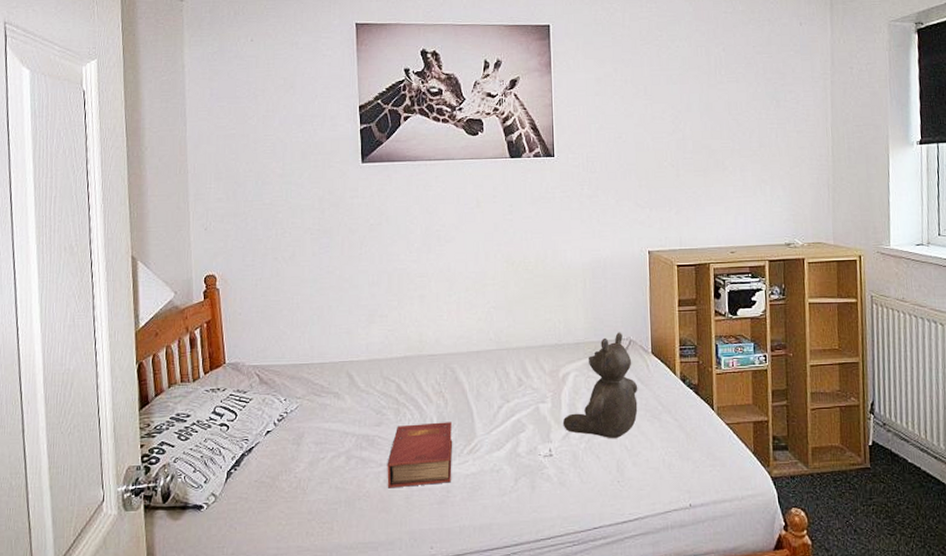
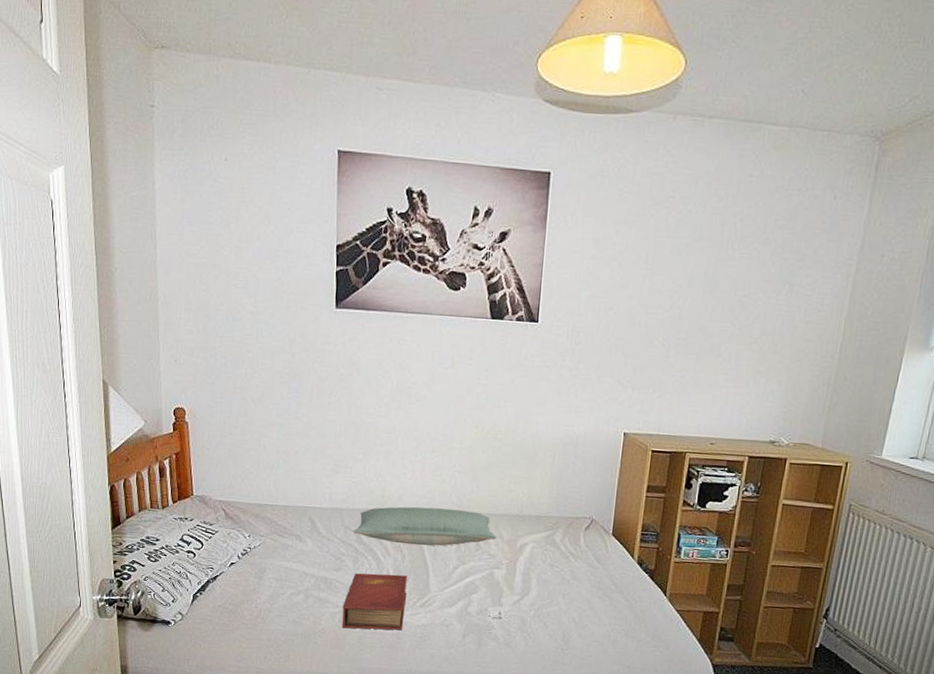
pillow: none [393,346,539,389] -> present [353,506,497,546]
teddy bear: present [562,332,638,439] -> none [515,510,594,611]

